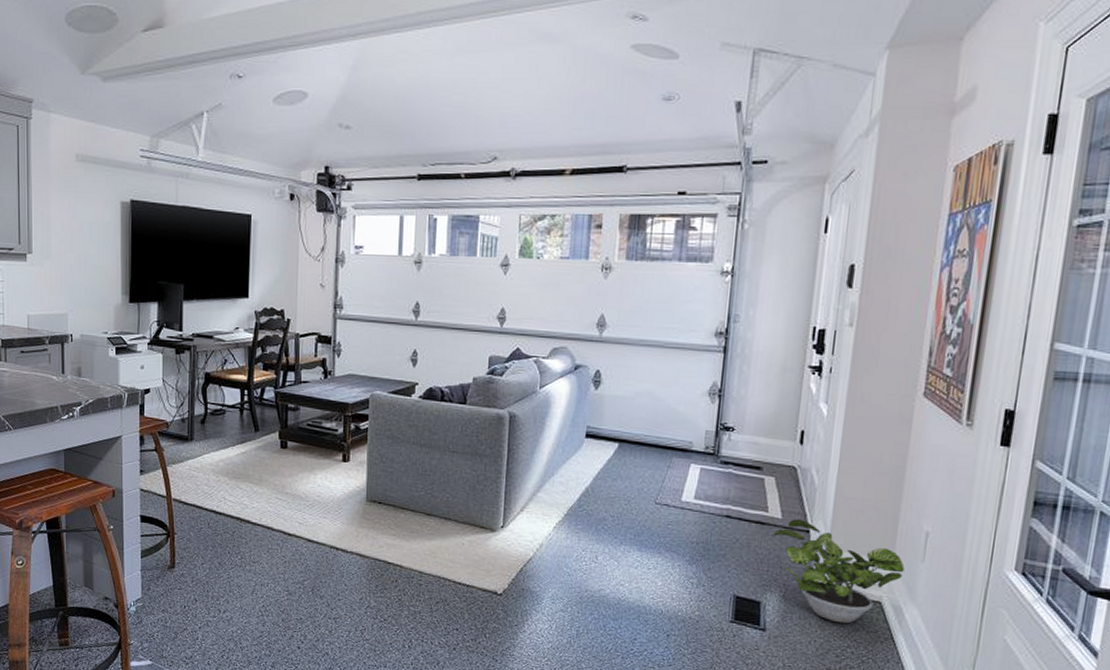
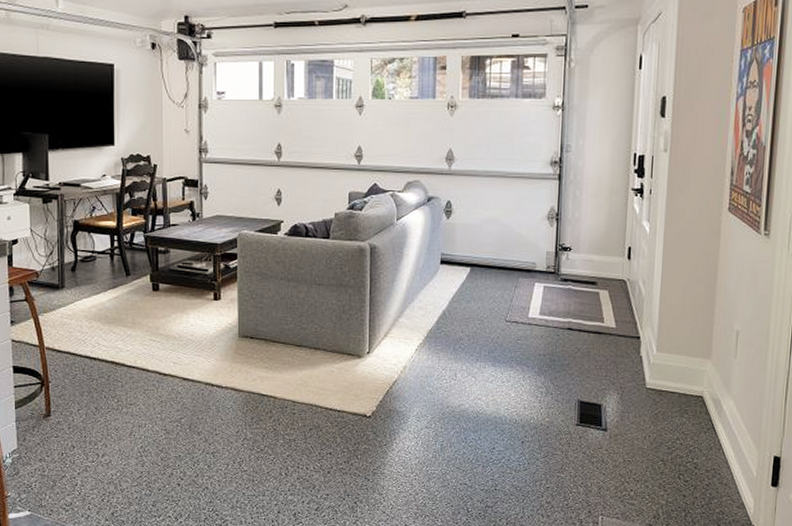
potted plant: present [772,519,905,624] -> none [608,327,720,418]

